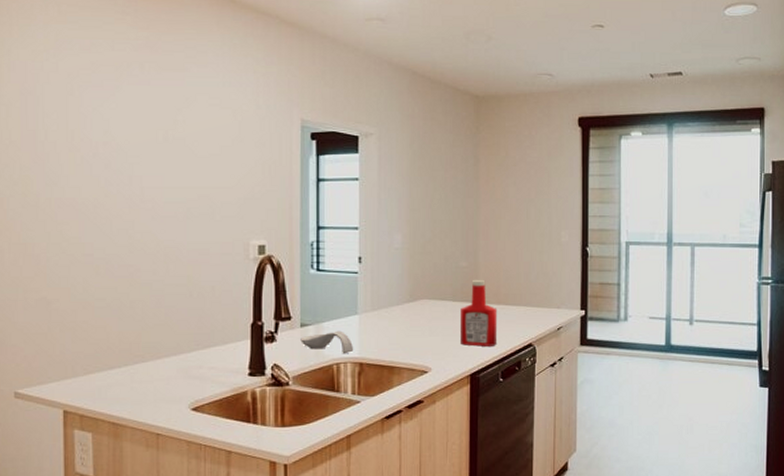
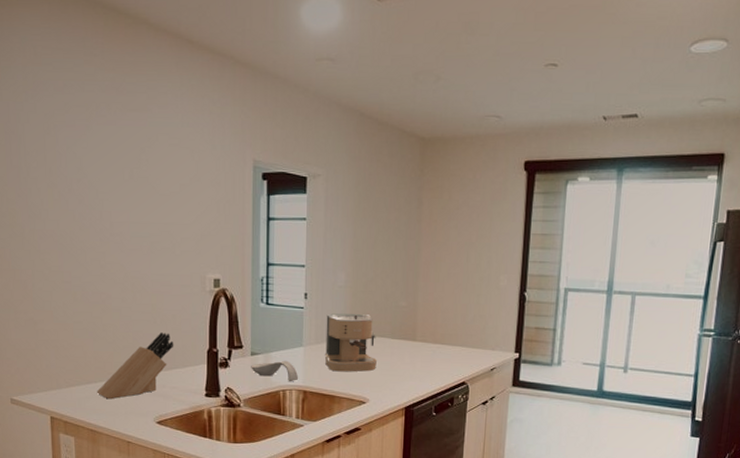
knife block: none [120,306,213,386] -> present [96,332,174,400]
coffee maker: none [381,277,439,340] -> present [324,313,378,372]
ketchup bottle: present [461,279,498,347] -> none [397,319,434,382]

